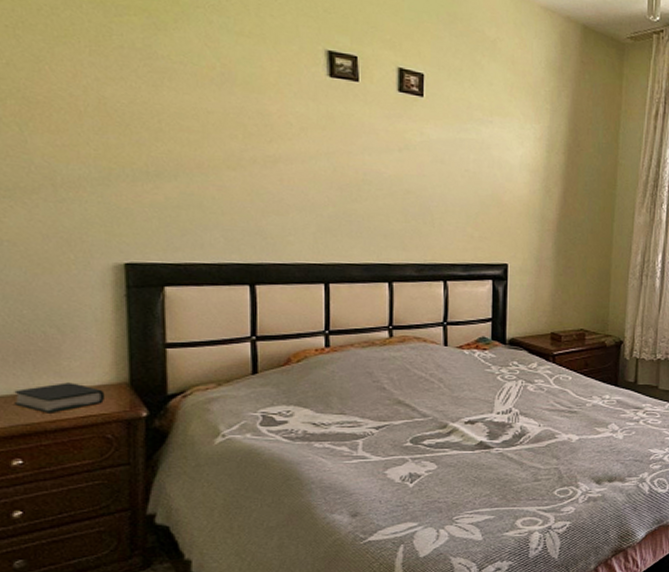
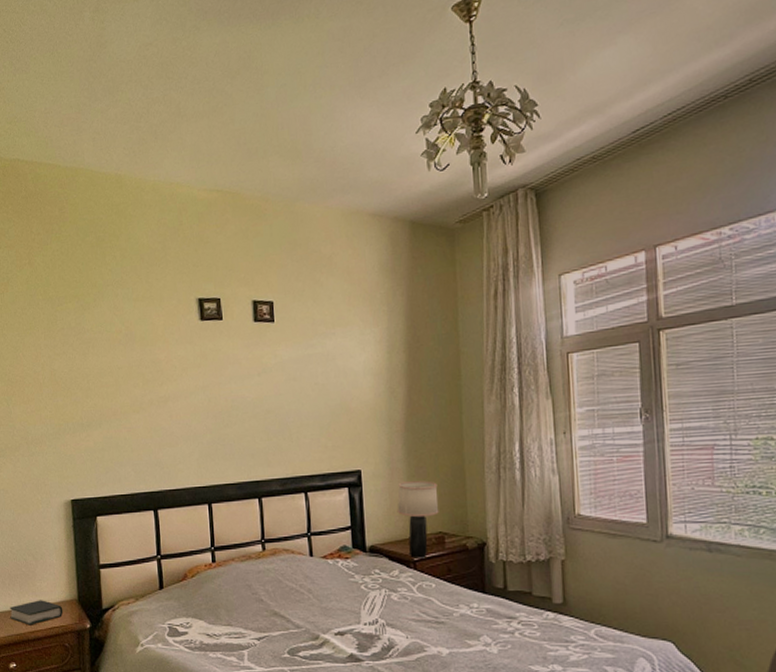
table lamp: none [541,279,584,353] -> present [397,480,439,559]

